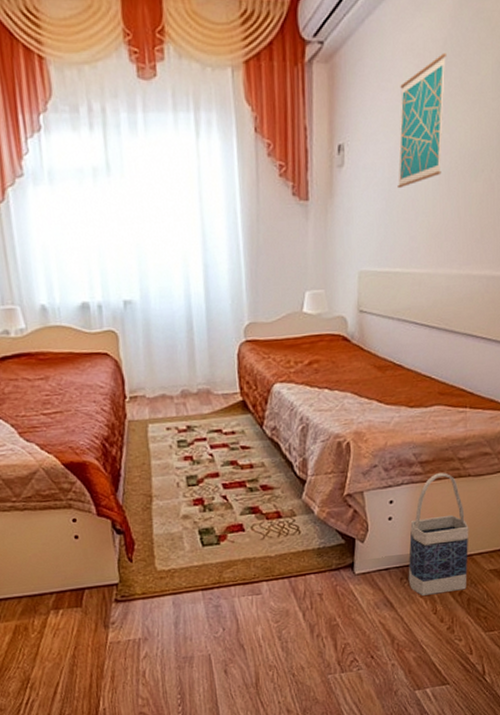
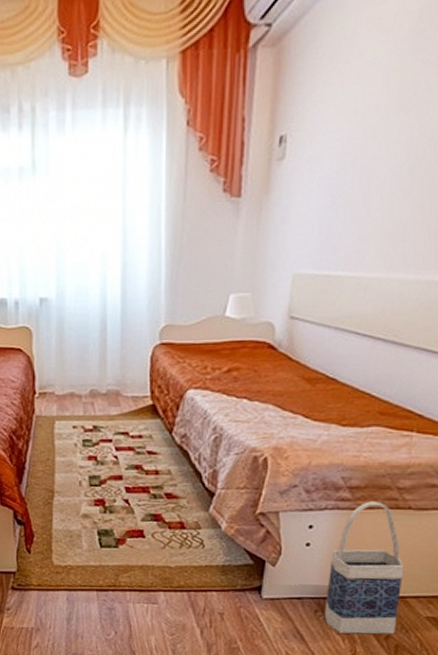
wall art: present [398,53,446,189] -> none [348,26,422,183]

